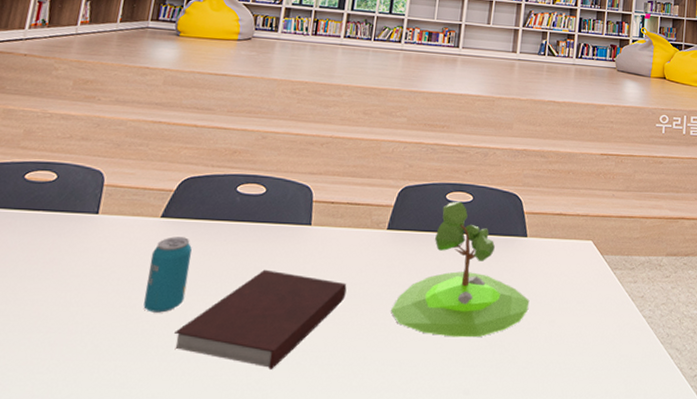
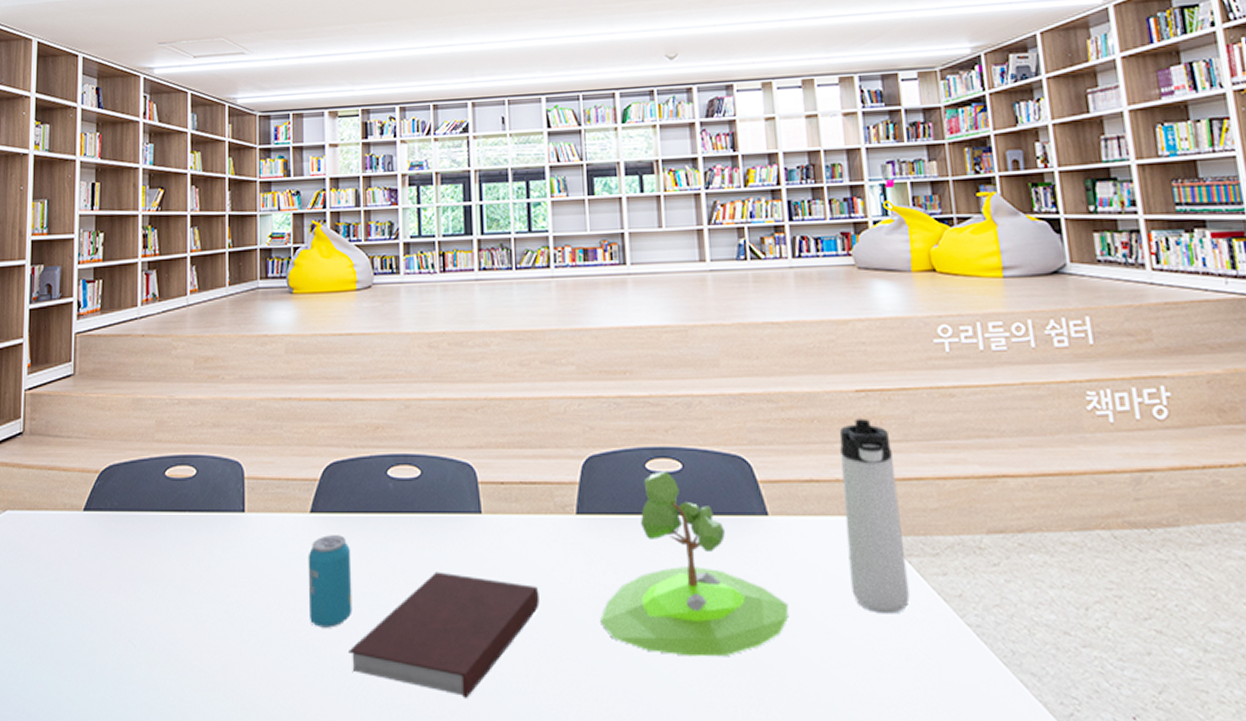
thermos bottle: none [574,173,617,309] -> present [839,419,910,614]

